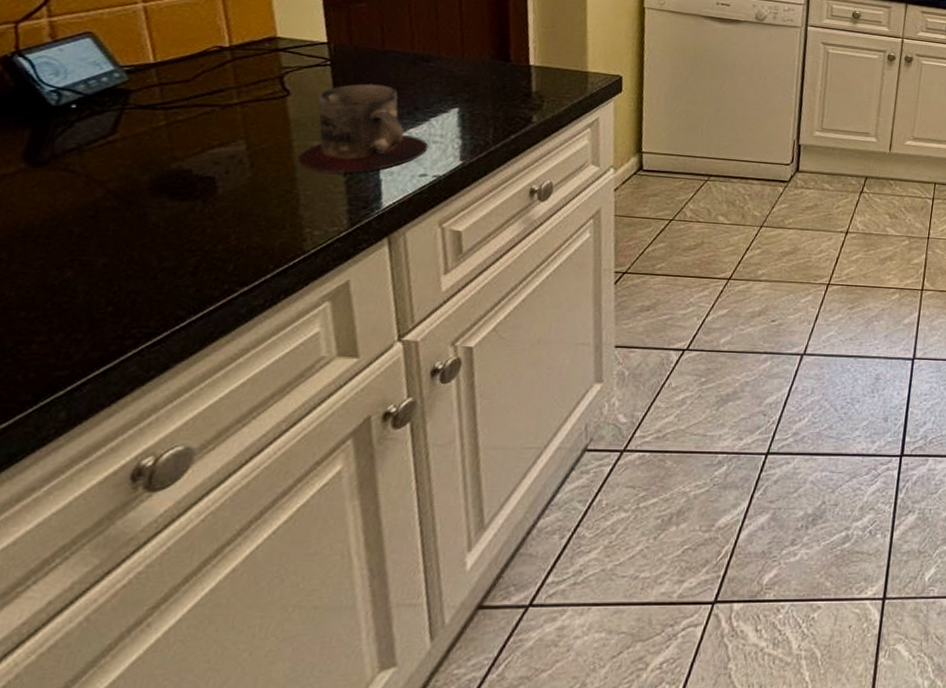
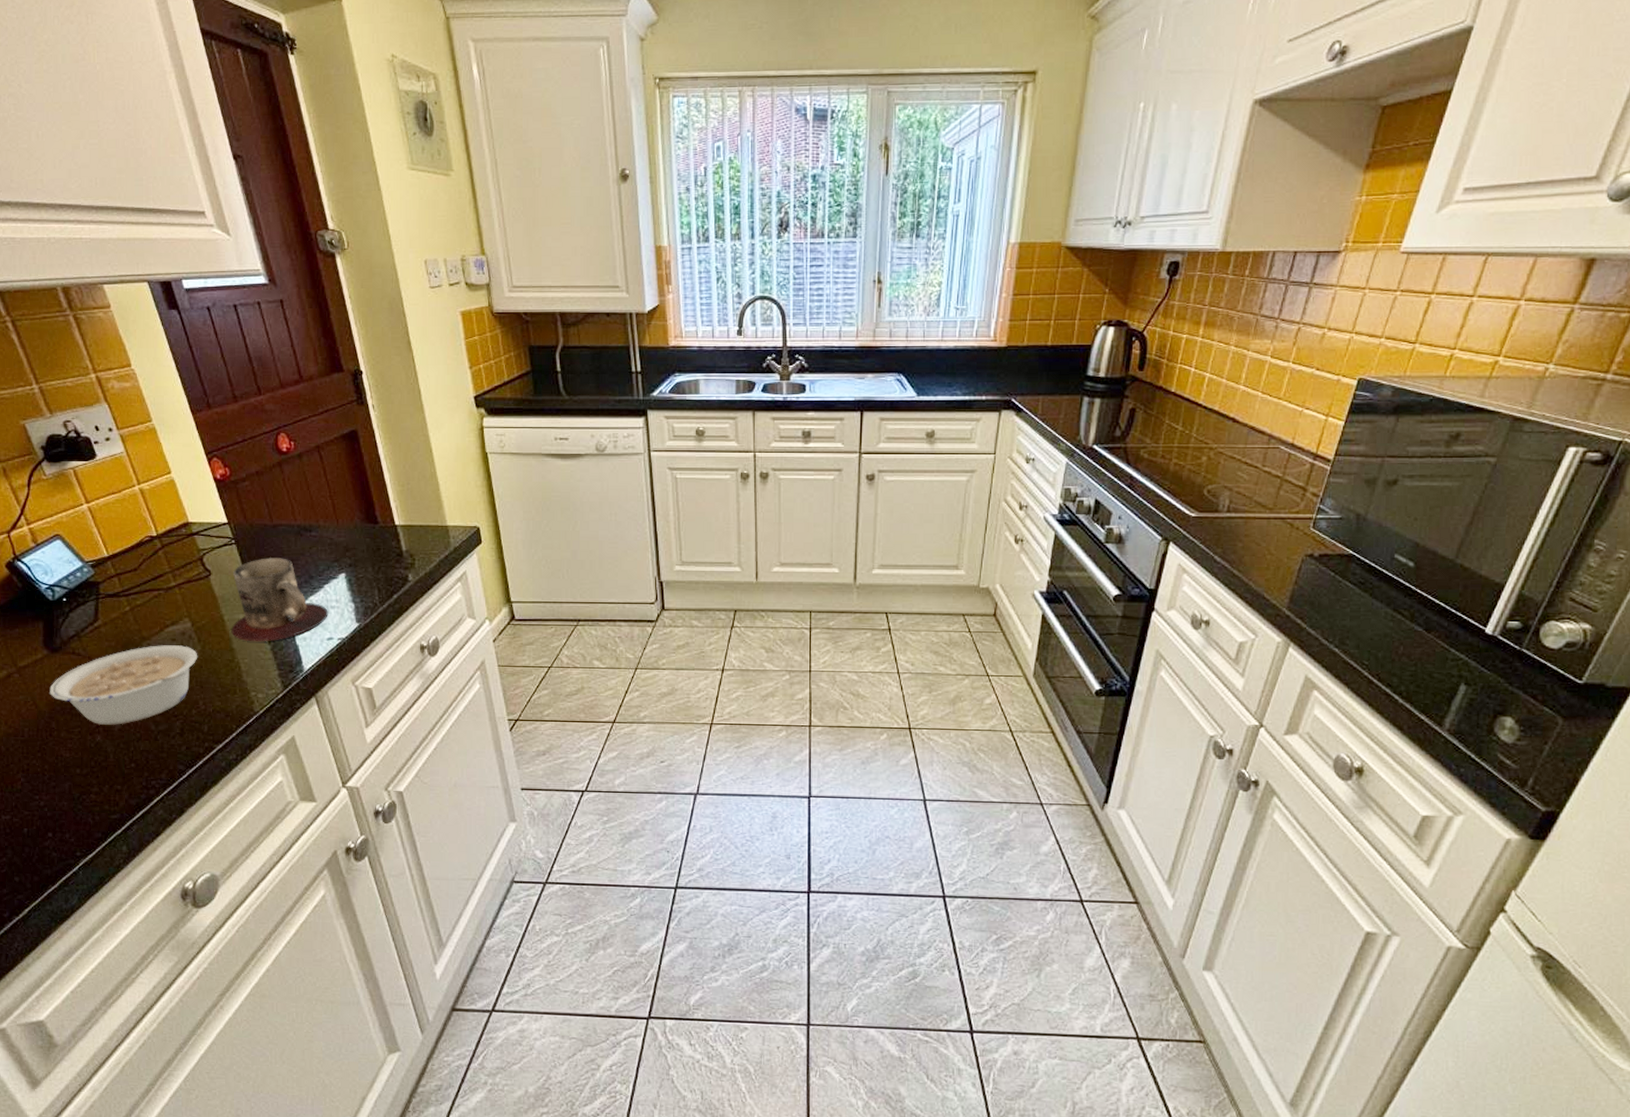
legume: none [11,167,245,259] -> present [50,645,198,725]

